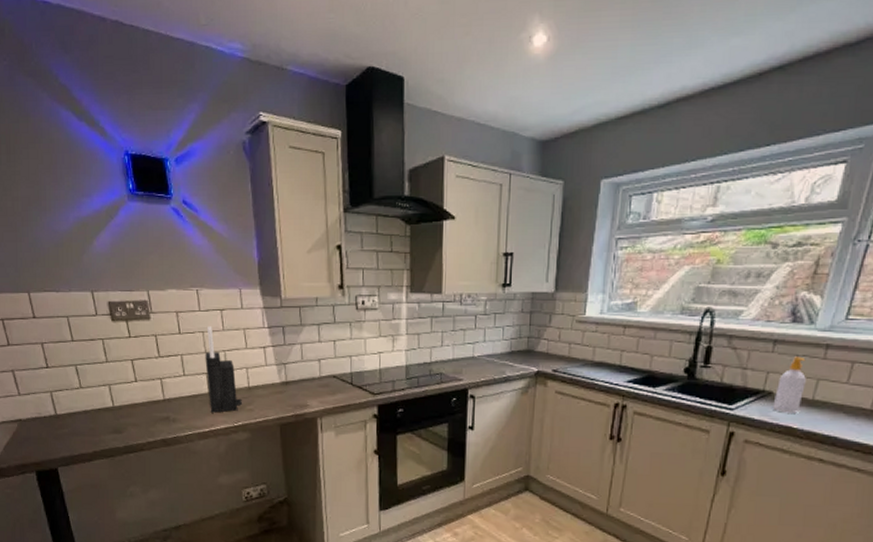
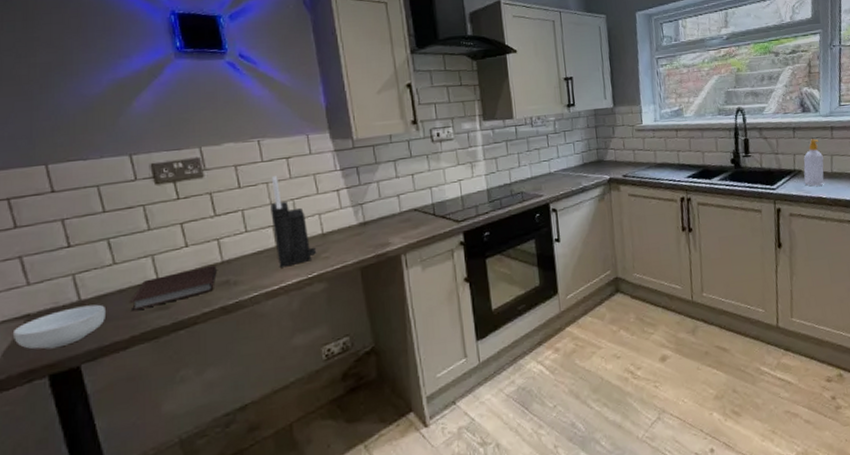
cereal bowl: none [10,419,75,451] -> present [12,304,105,350]
notebook: none [92,402,159,431] -> present [129,265,217,312]

